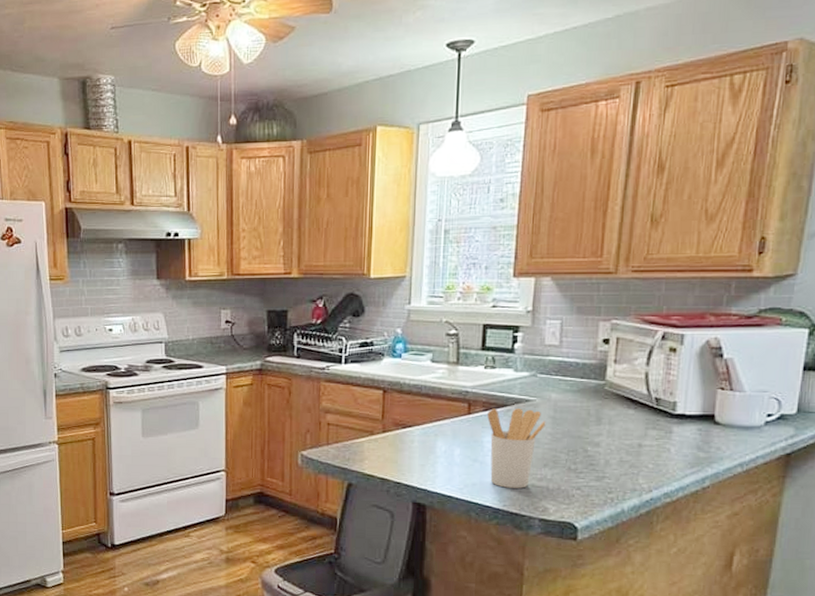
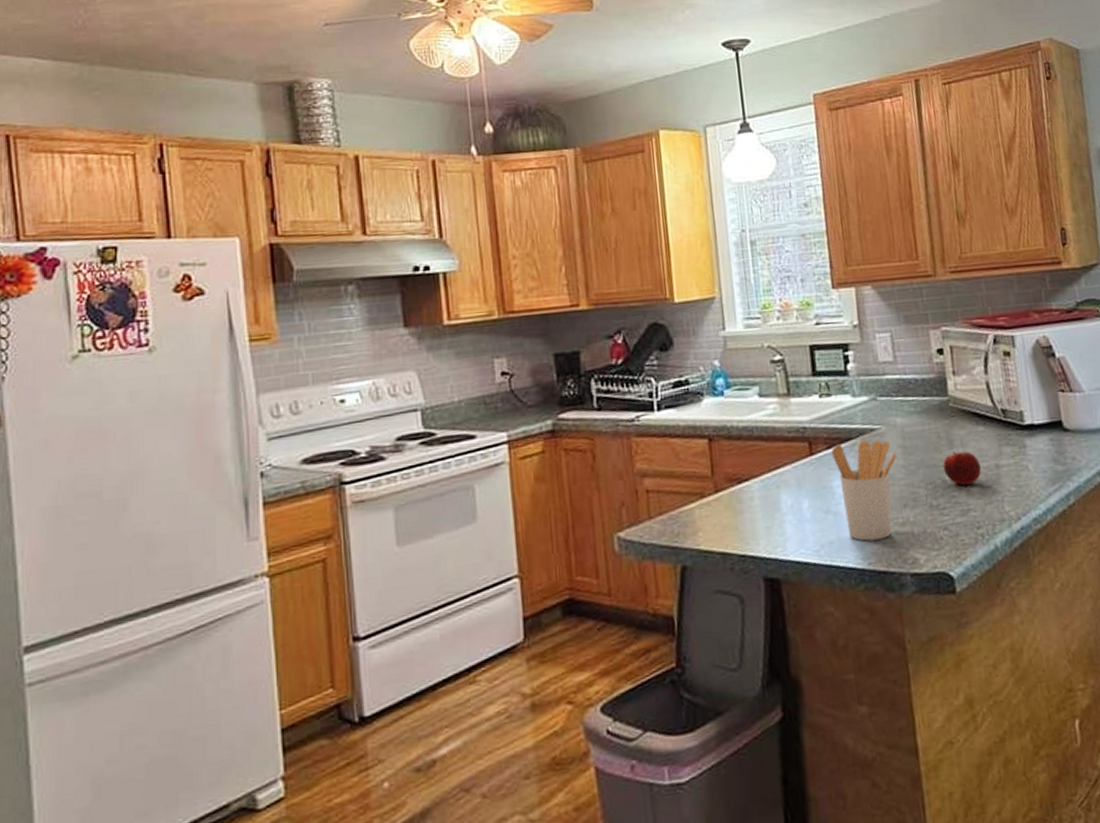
fruit: none [587,428,623,456] -> present [942,451,981,485]

